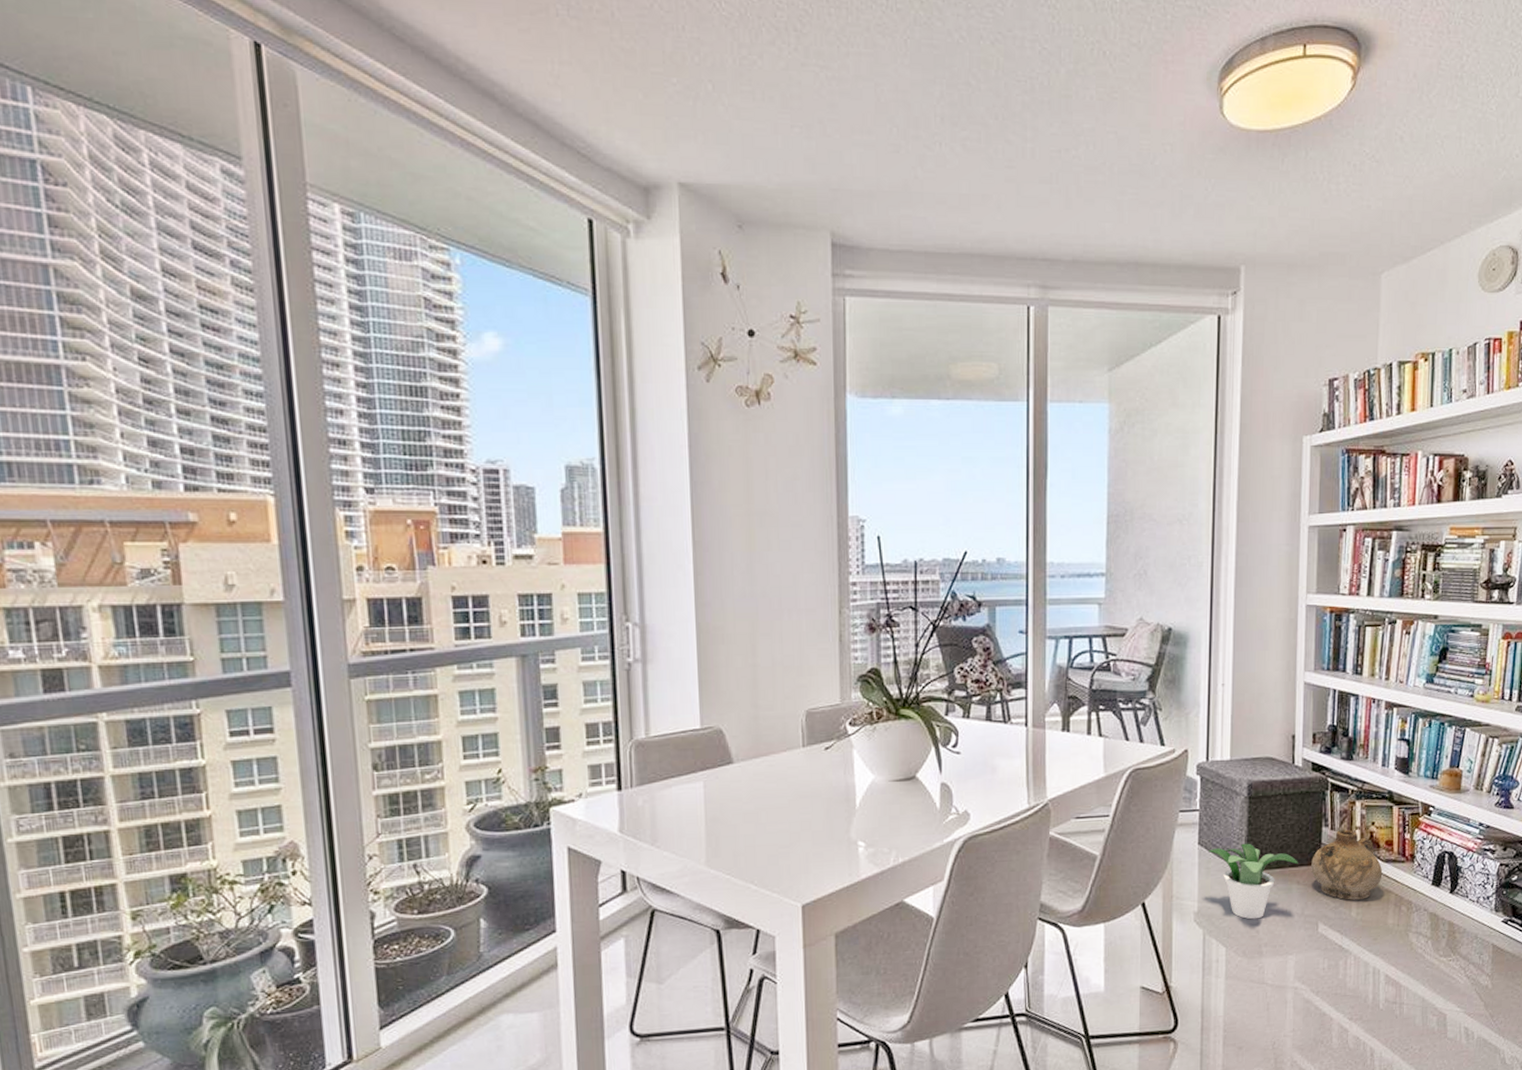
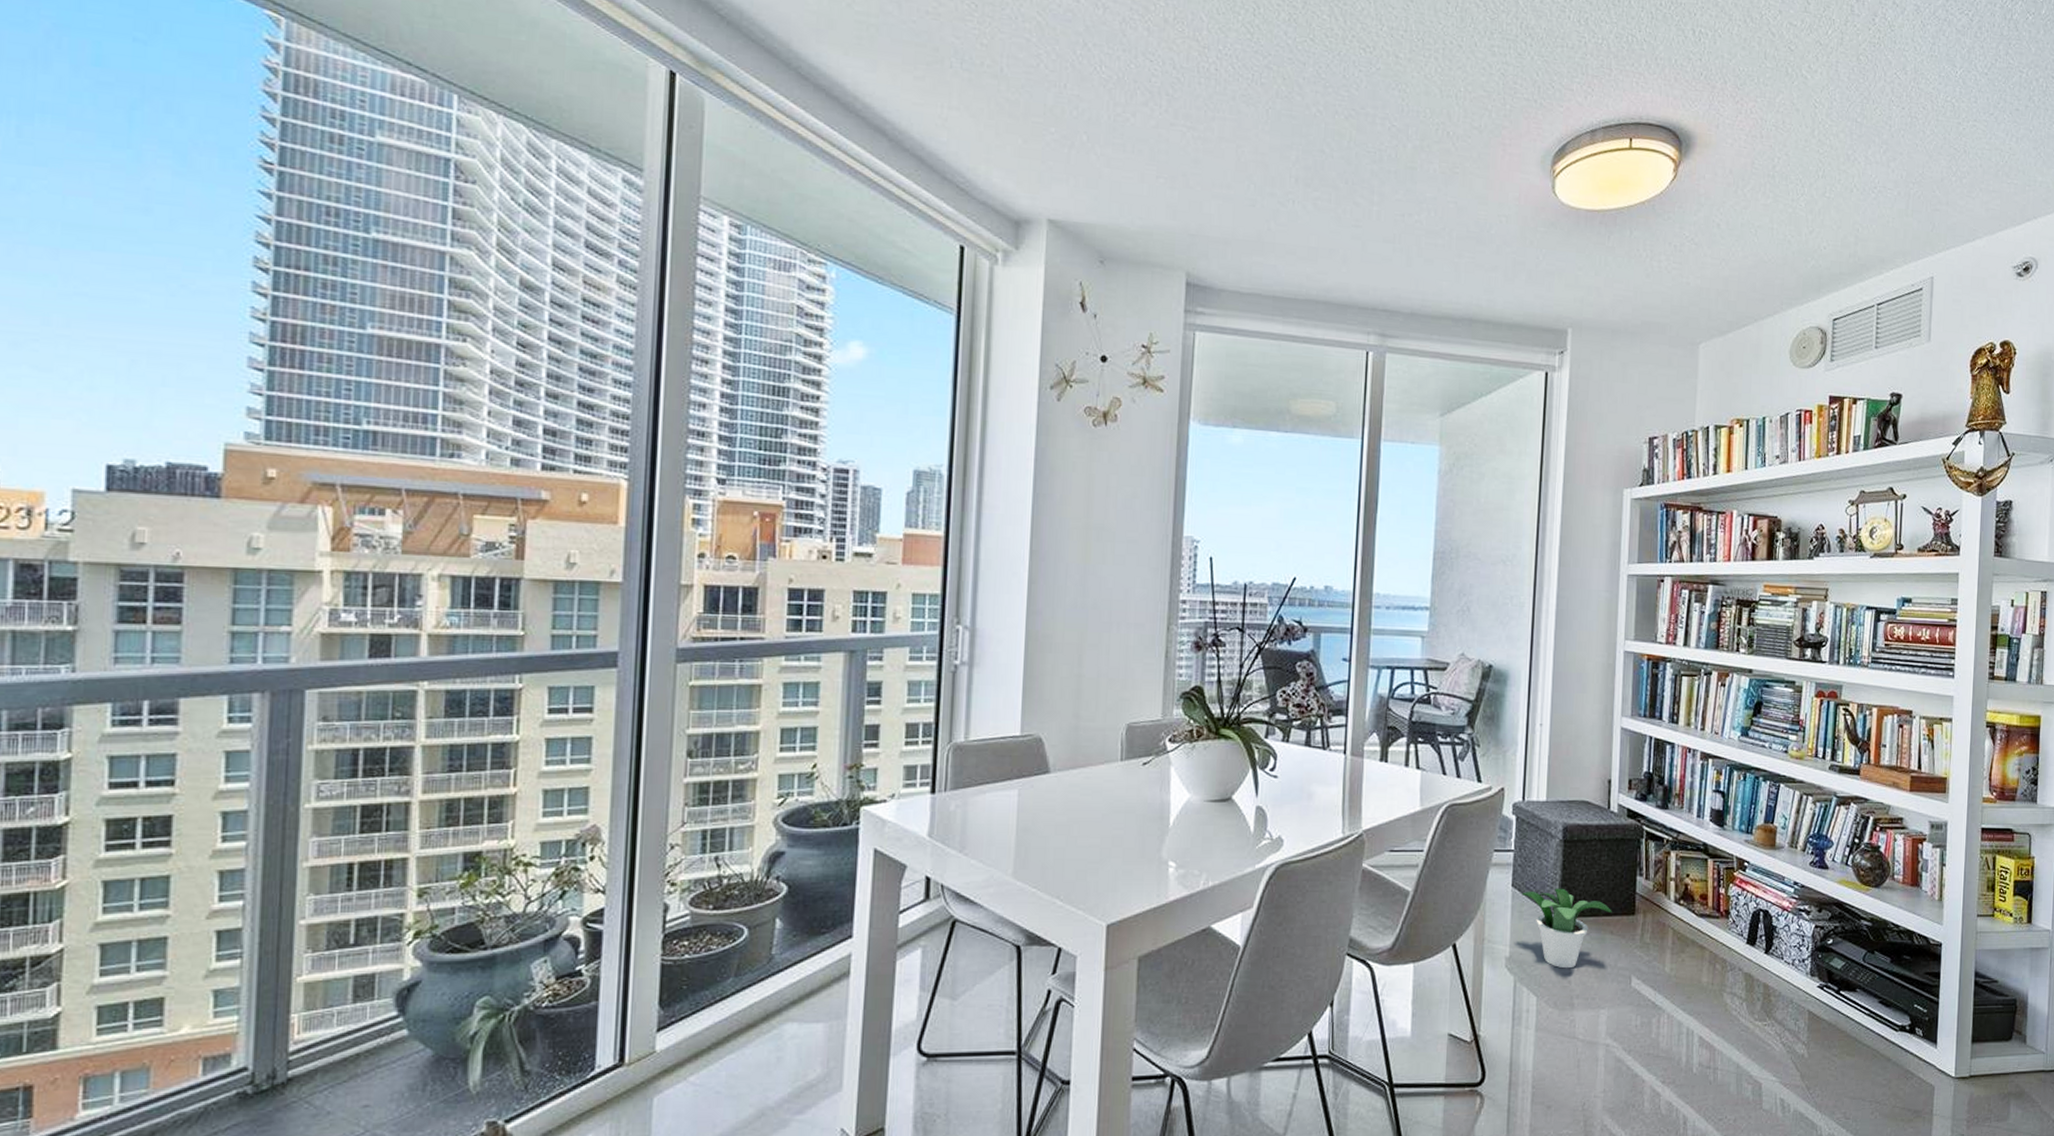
ceramic jug: present [1311,829,1383,900] -> none [1625,880,1697,954]

